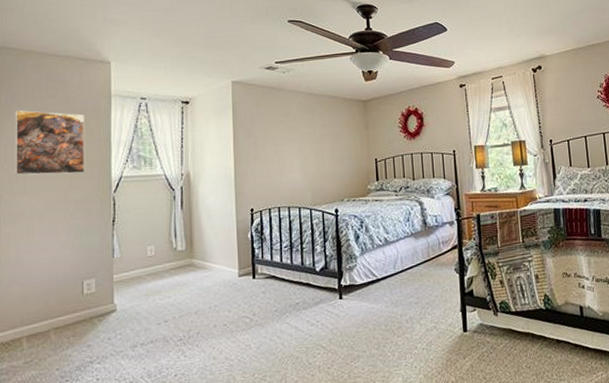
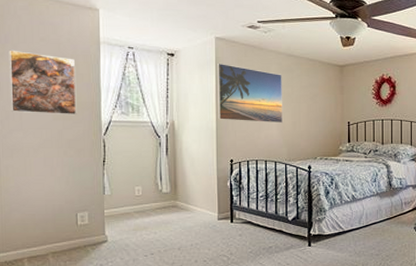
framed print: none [234,107,305,167] -> present [216,63,282,124]

